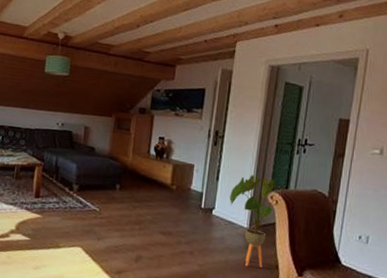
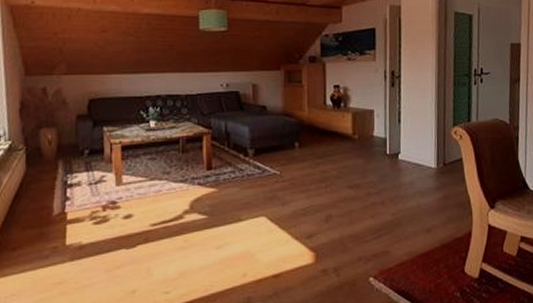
house plant: present [229,175,275,268] -> none [414,112,458,208]

